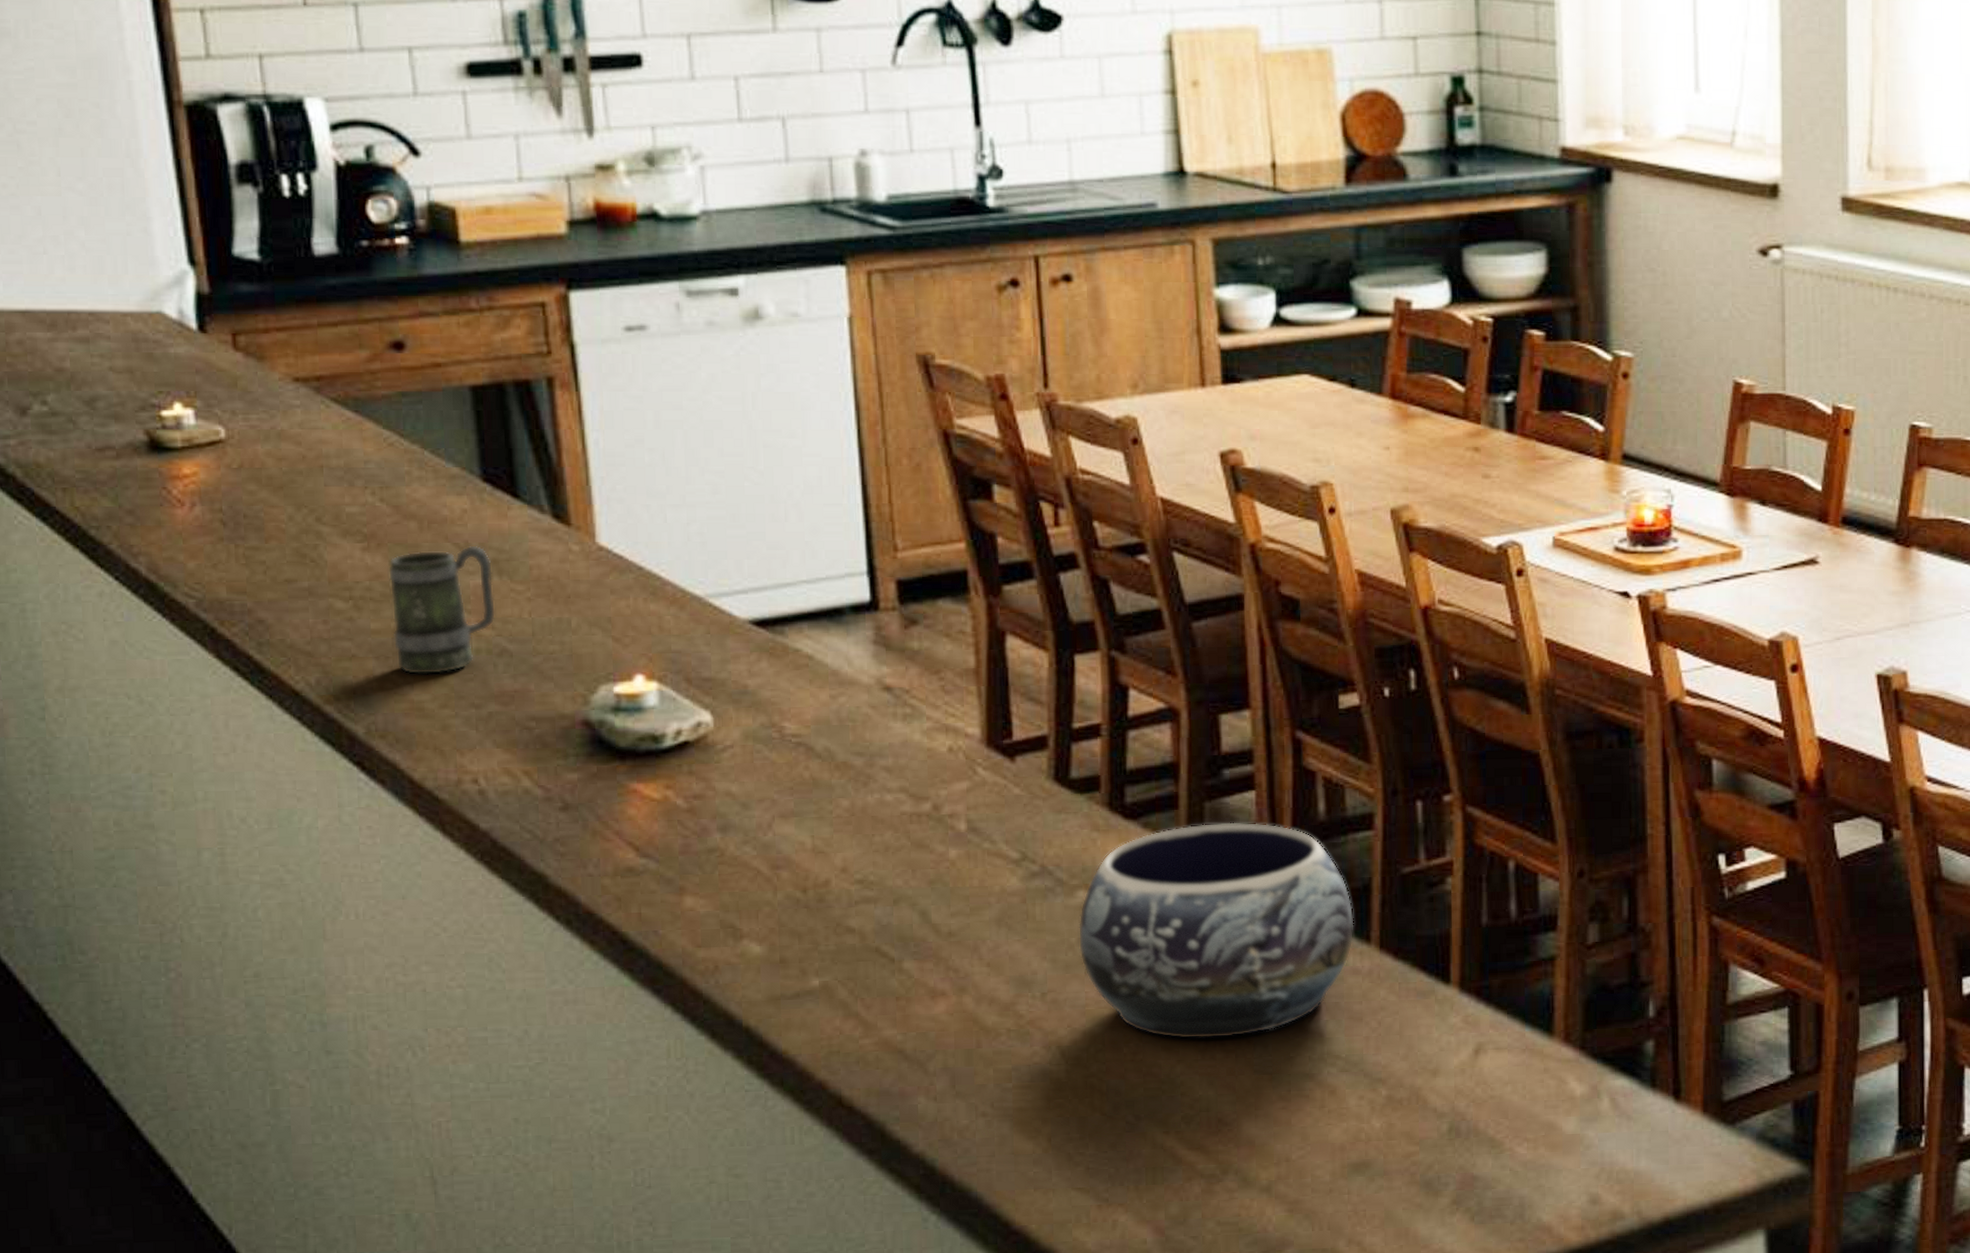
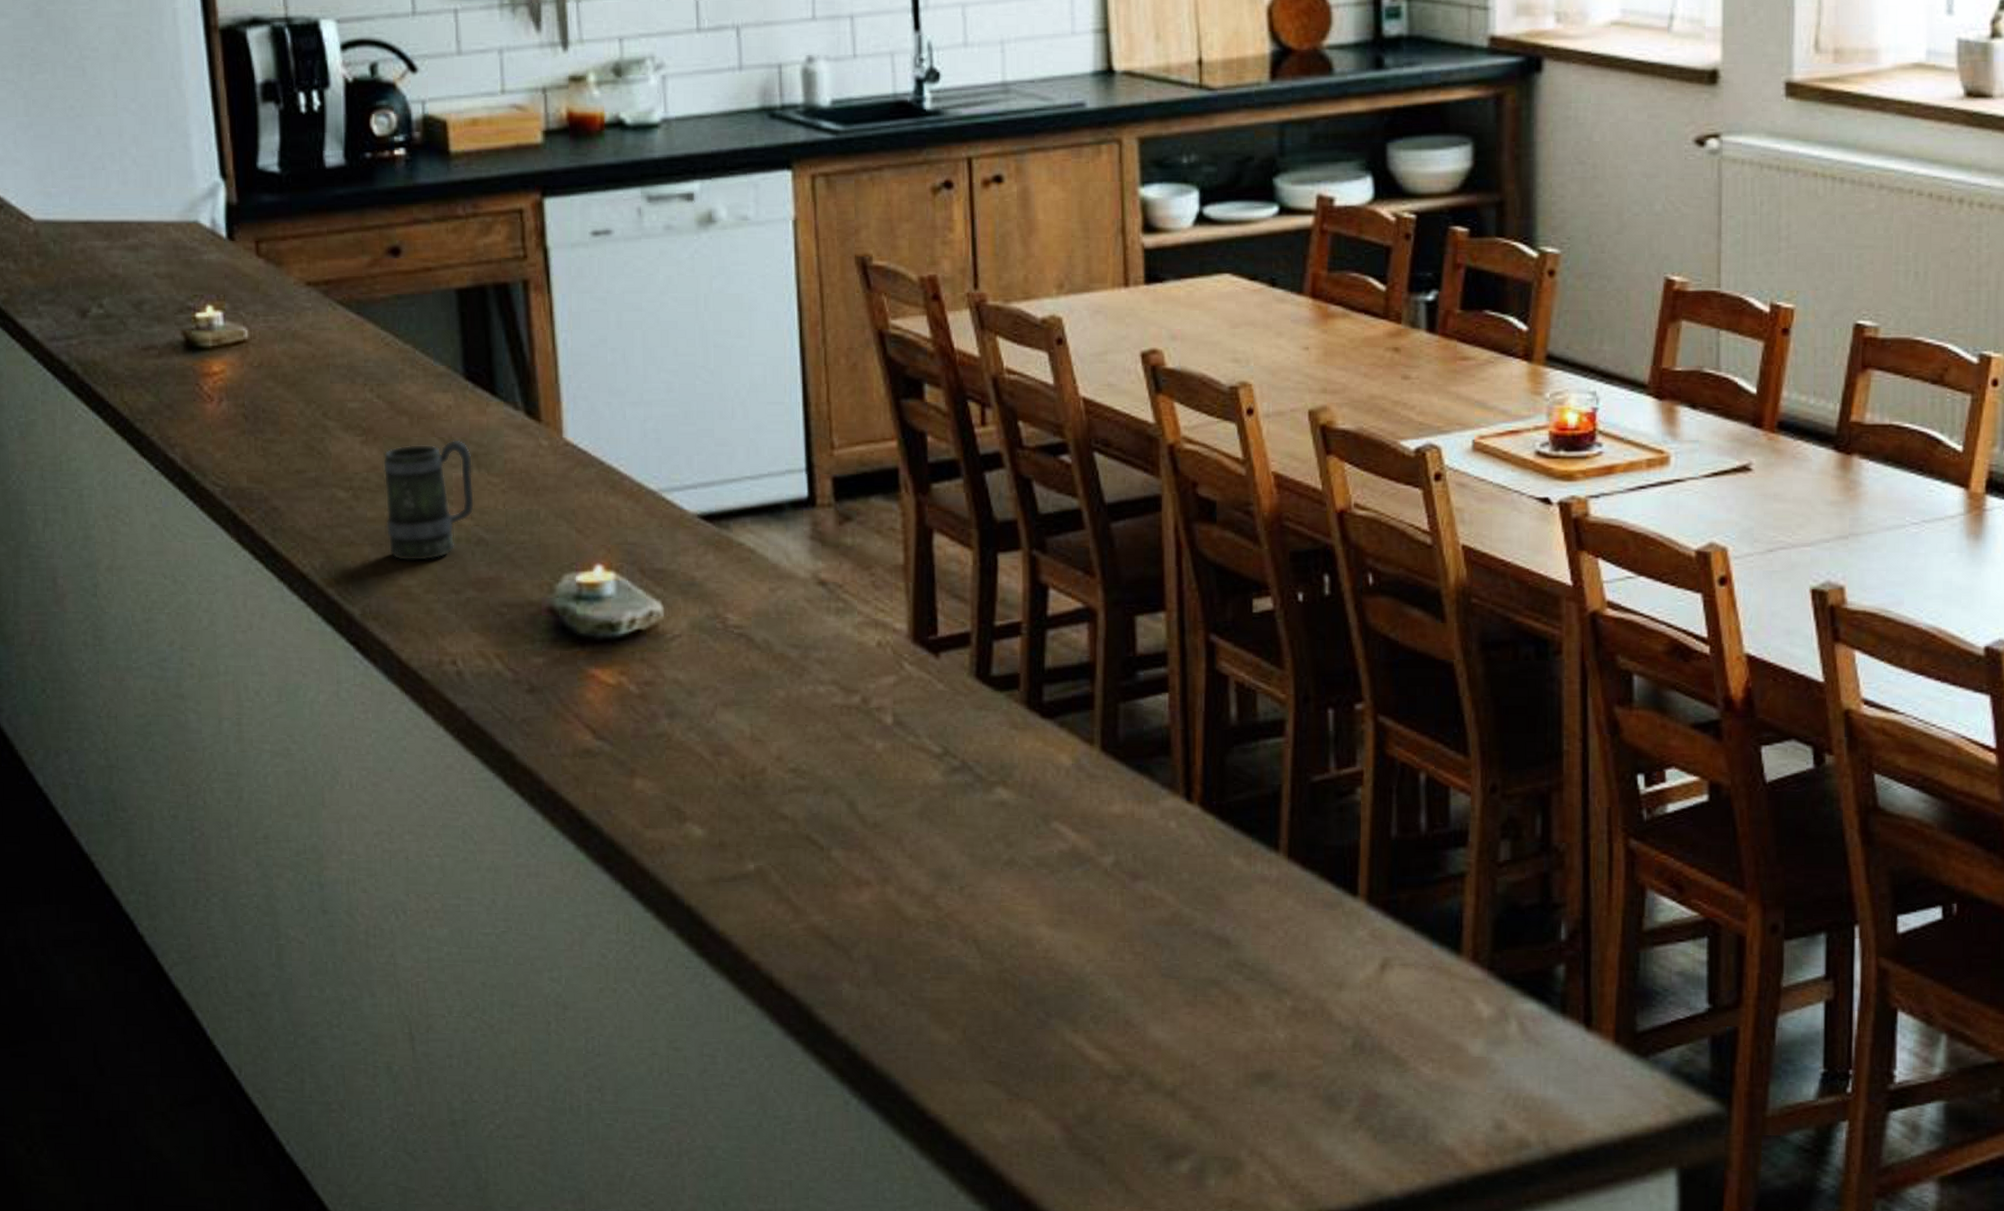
decorative bowl: present [1078,822,1354,1040] -> none [995,724,1263,940]

